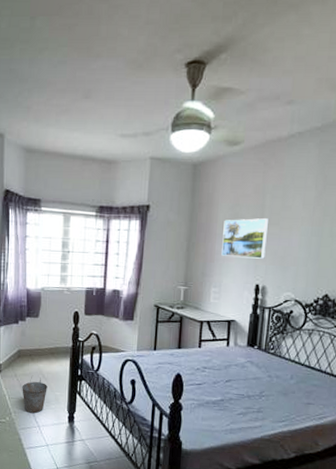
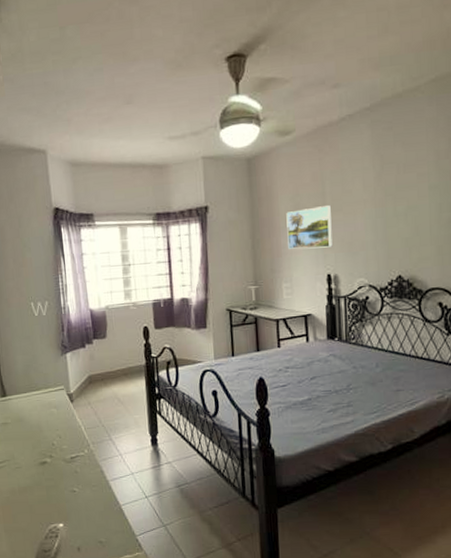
bucket: present [22,375,47,414] -> none [97,400,125,442]

